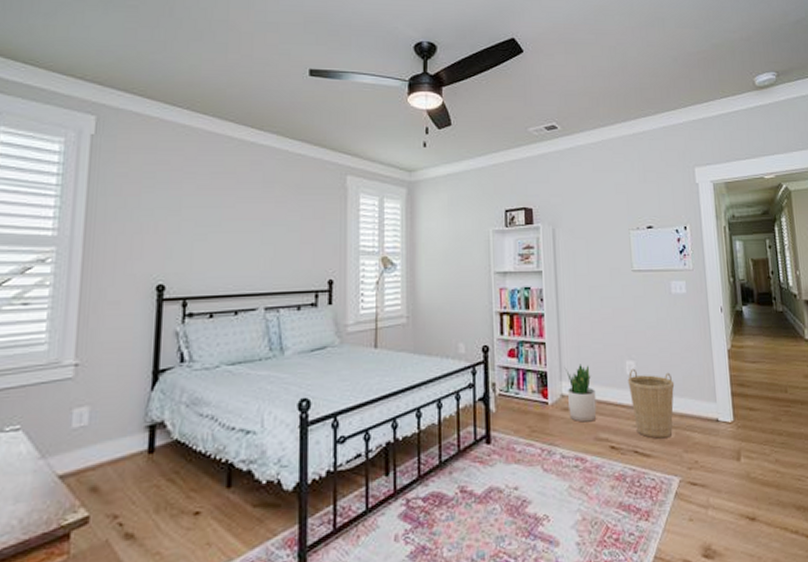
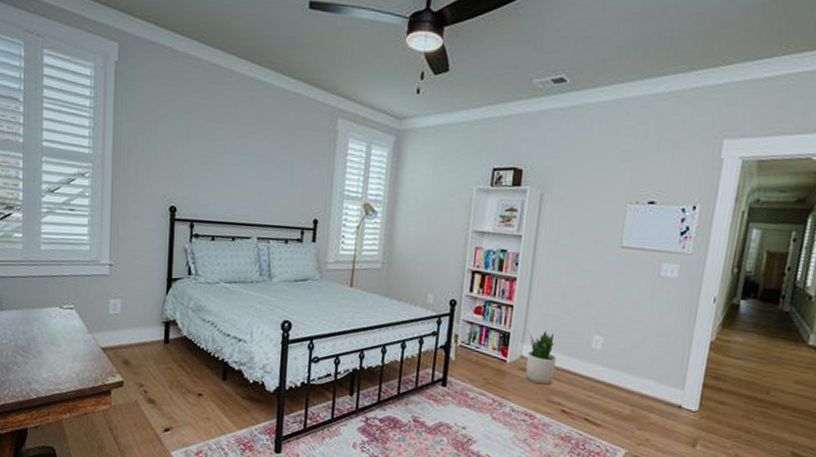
basket: present [627,368,675,439] -> none [591,343,642,414]

